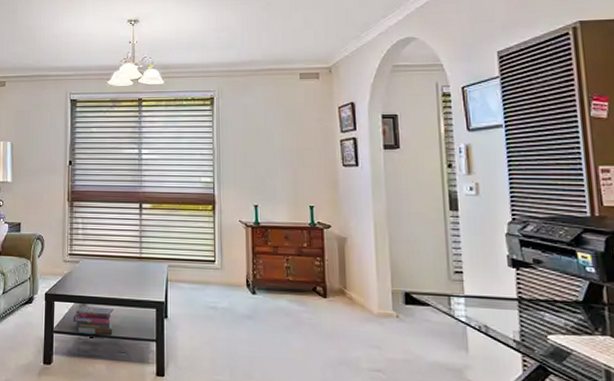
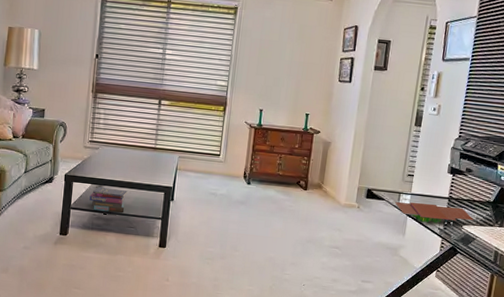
papers: none [445,306,563,334] -> present [395,201,475,224]

